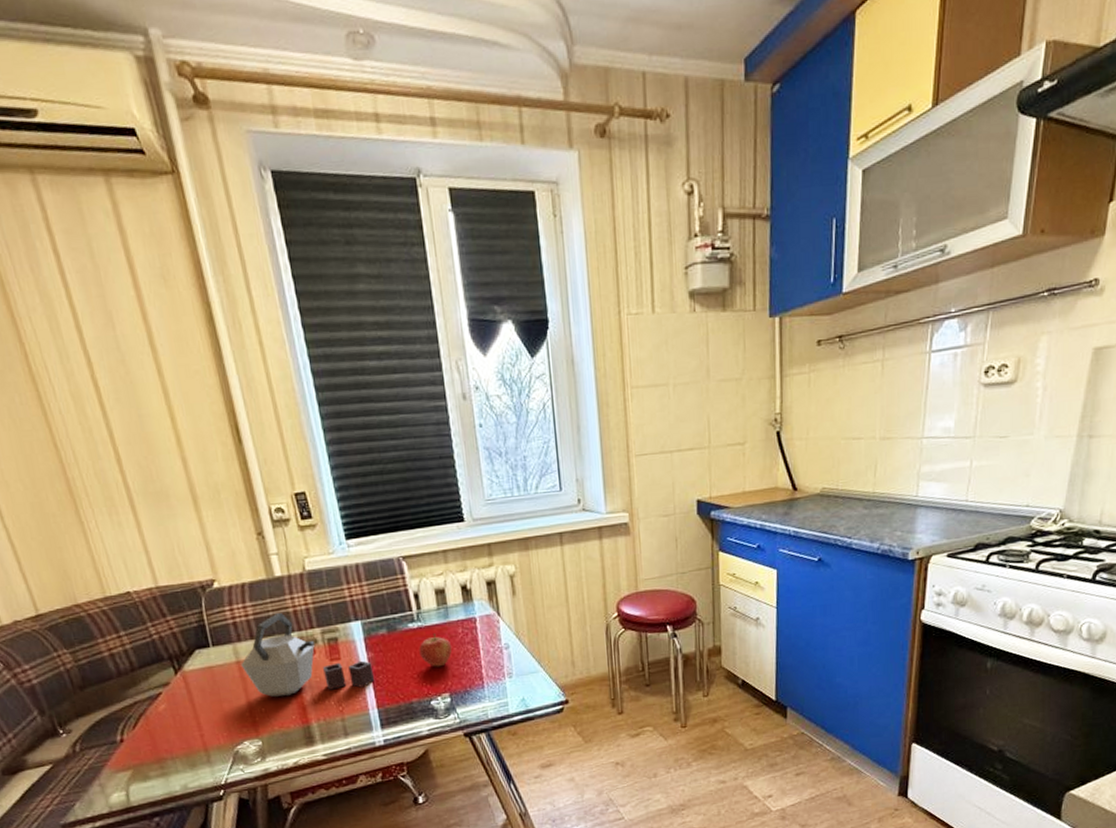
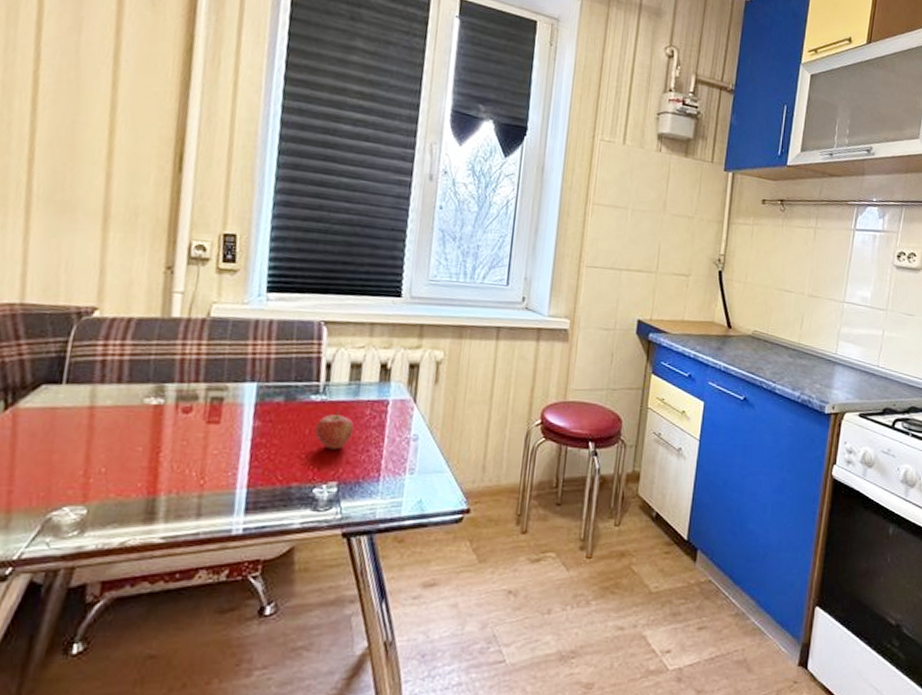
kettle: present [241,613,374,697] -> none [93,358,256,460]

